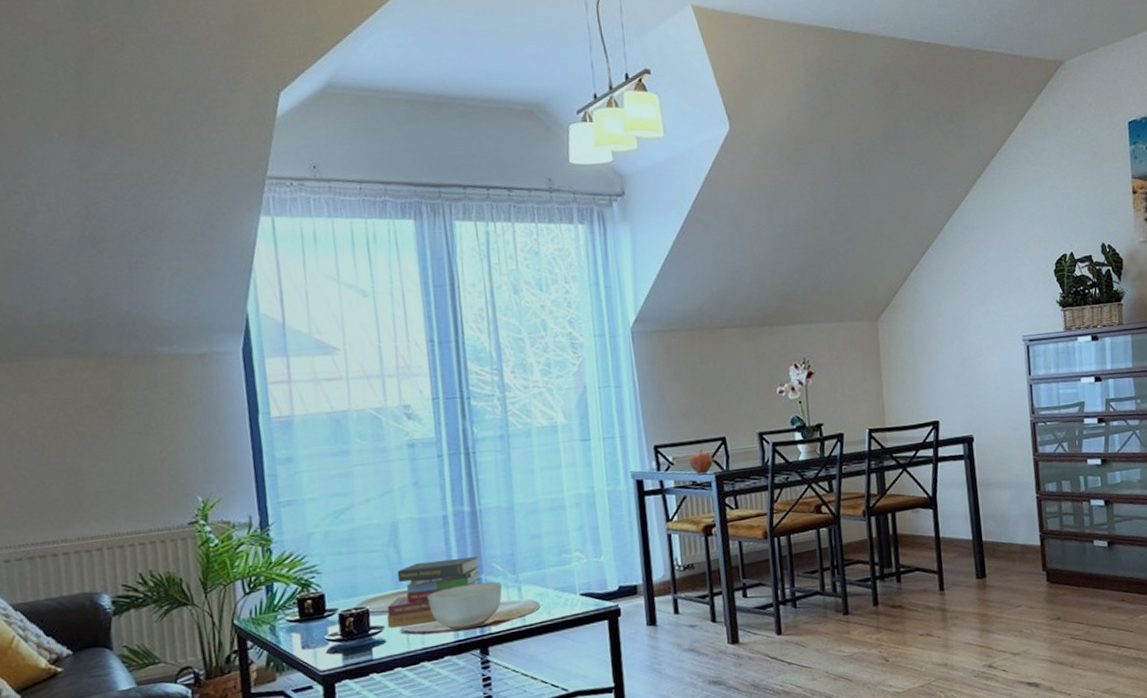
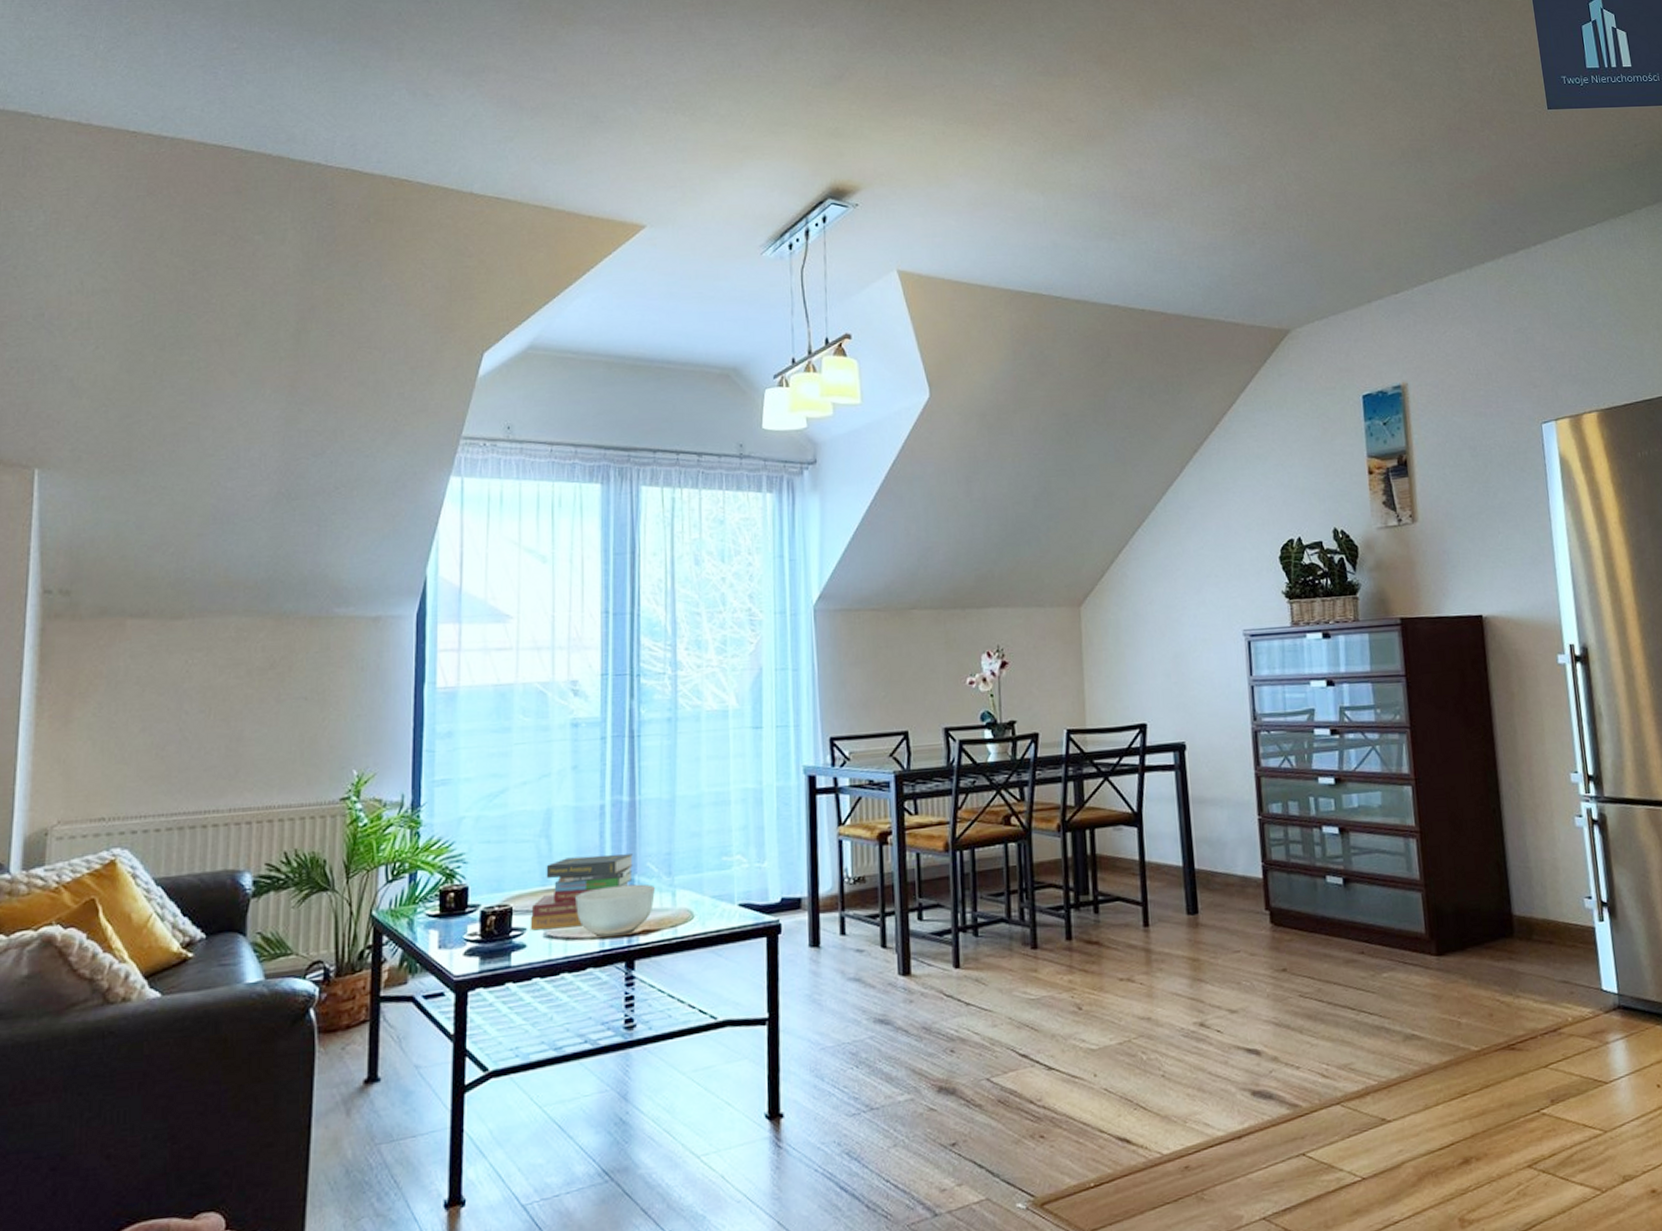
fruit: present [689,449,714,475] -> none [866,744,894,773]

